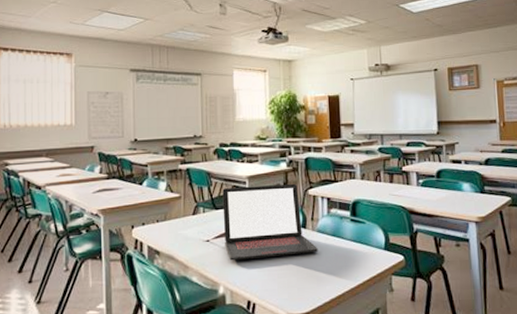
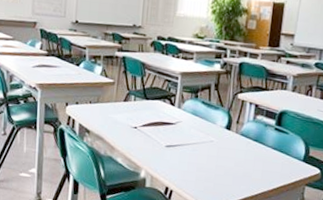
laptop: present [222,183,319,261] -> none [151,81,239,154]

